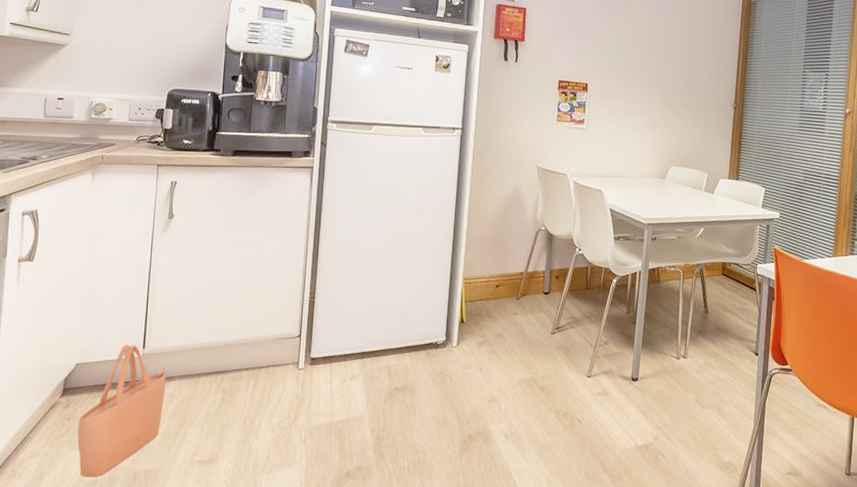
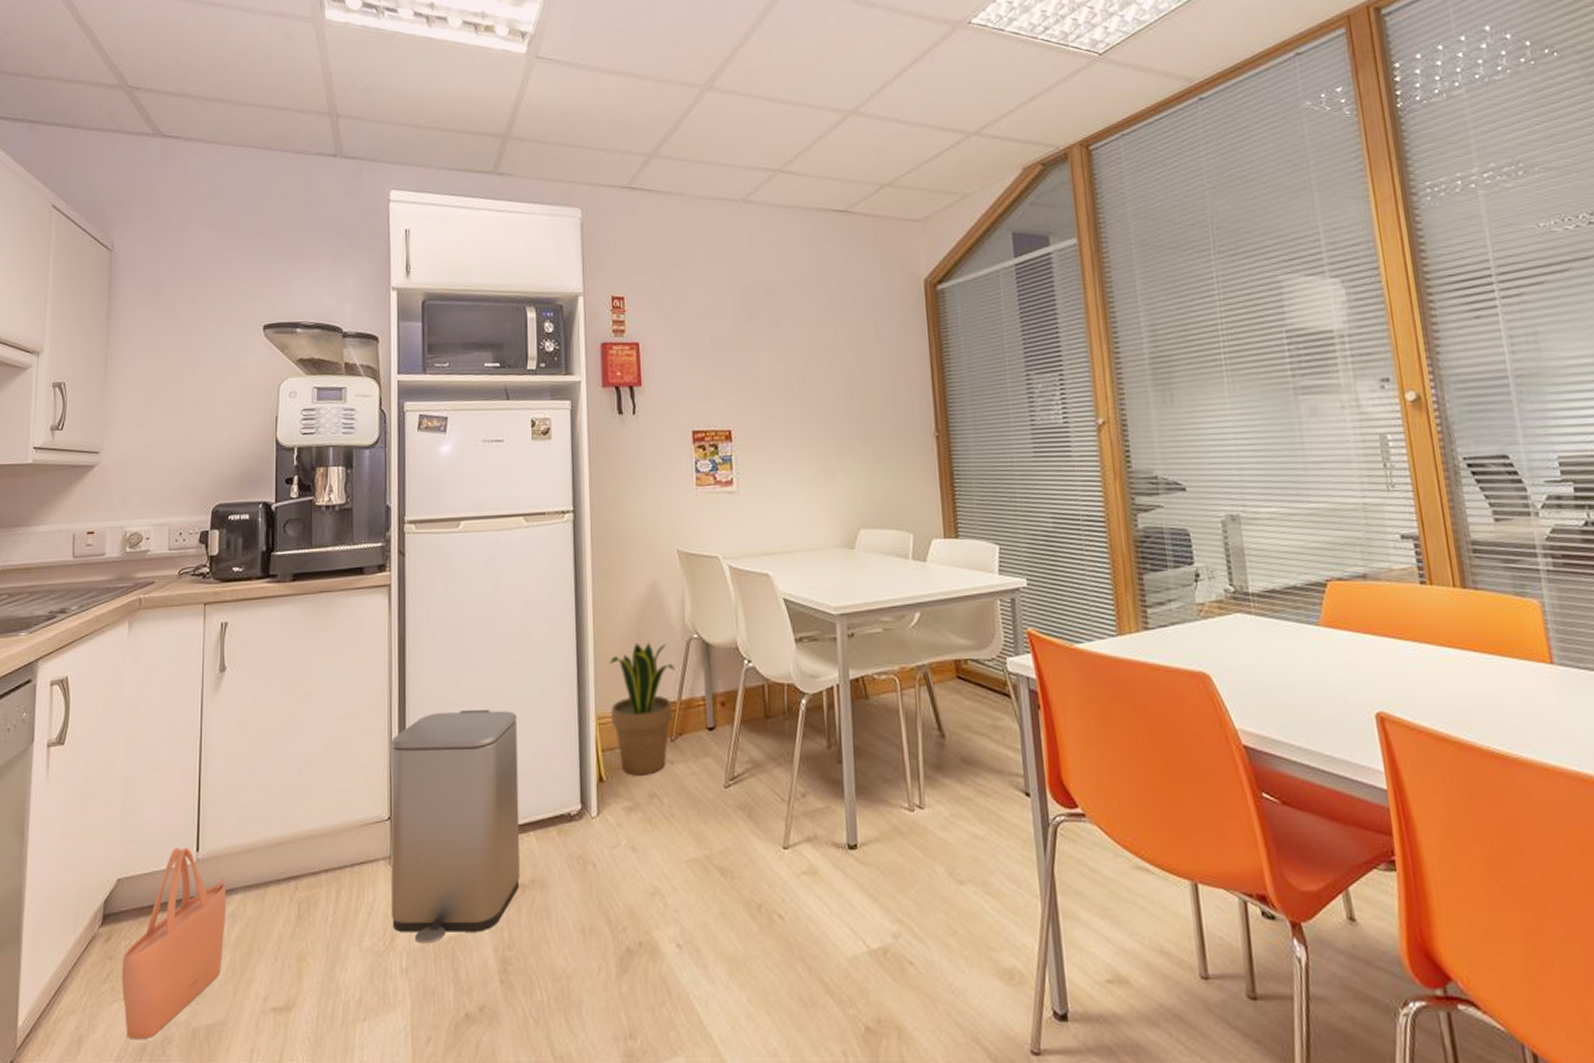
pedal bin: none [296,264,404,424] -> present [390,710,520,944]
potted plant: none [474,228,526,321] -> present [609,641,676,776]

